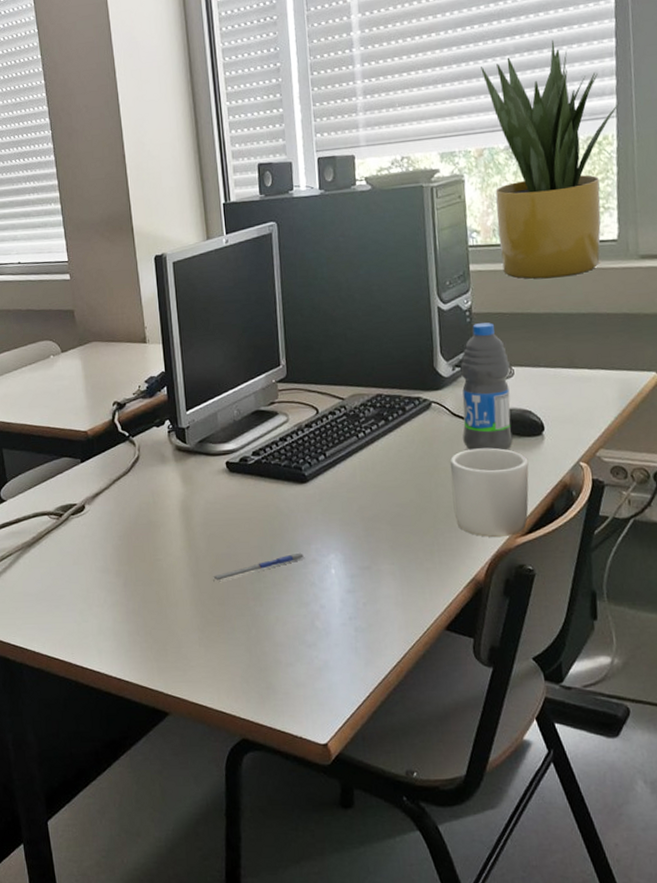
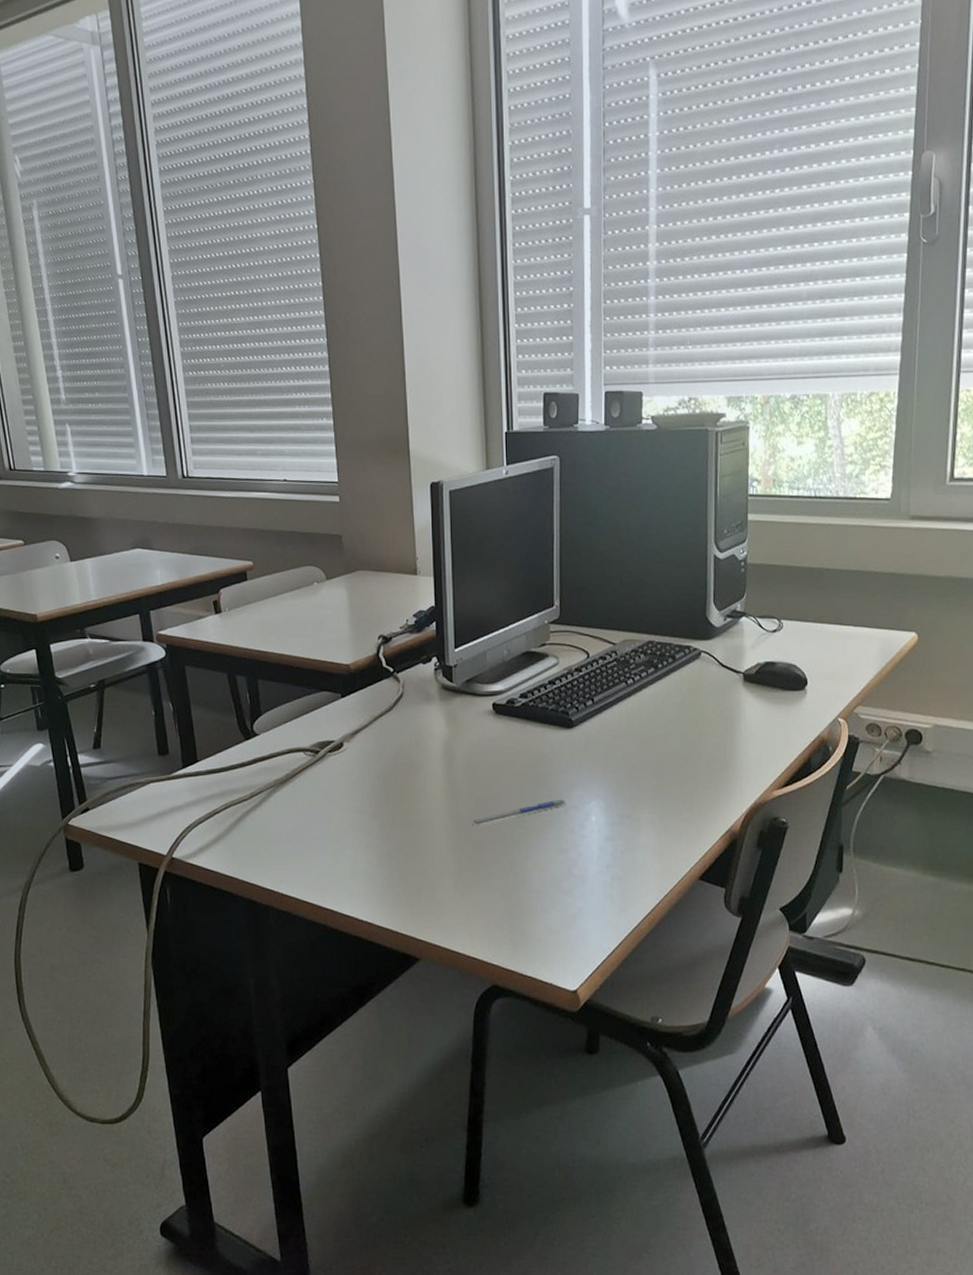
mug: present [450,447,529,538] -> none [715,700,790,790]
water bottle: present [460,322,513,451] -> none [729,574,780,704]
planter: present [481,39,621,279] -> none [773,289,905,533]

